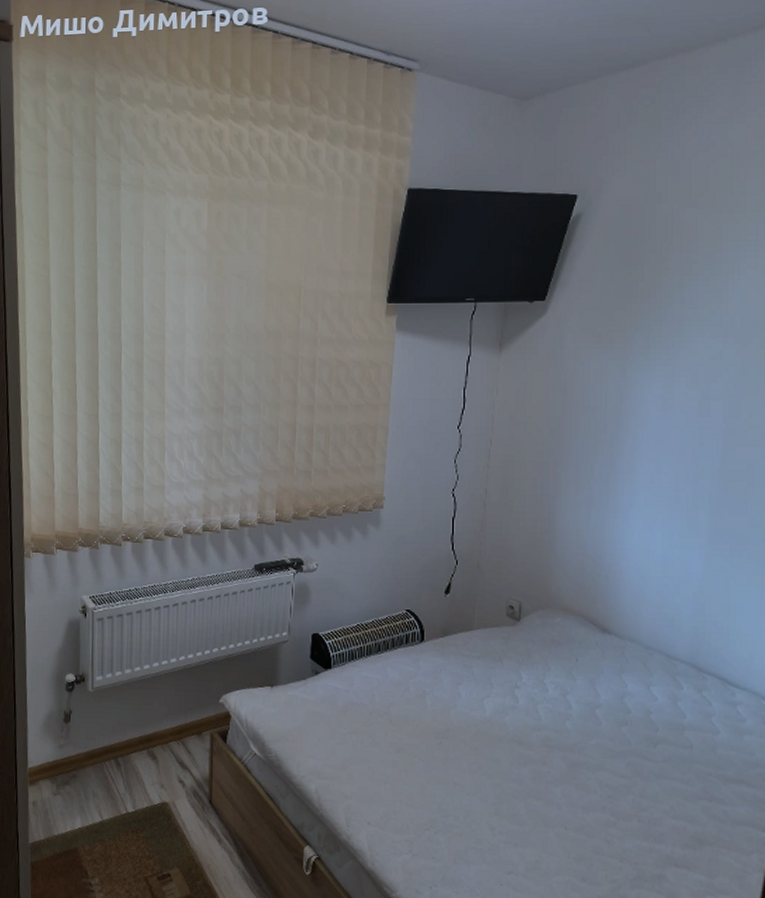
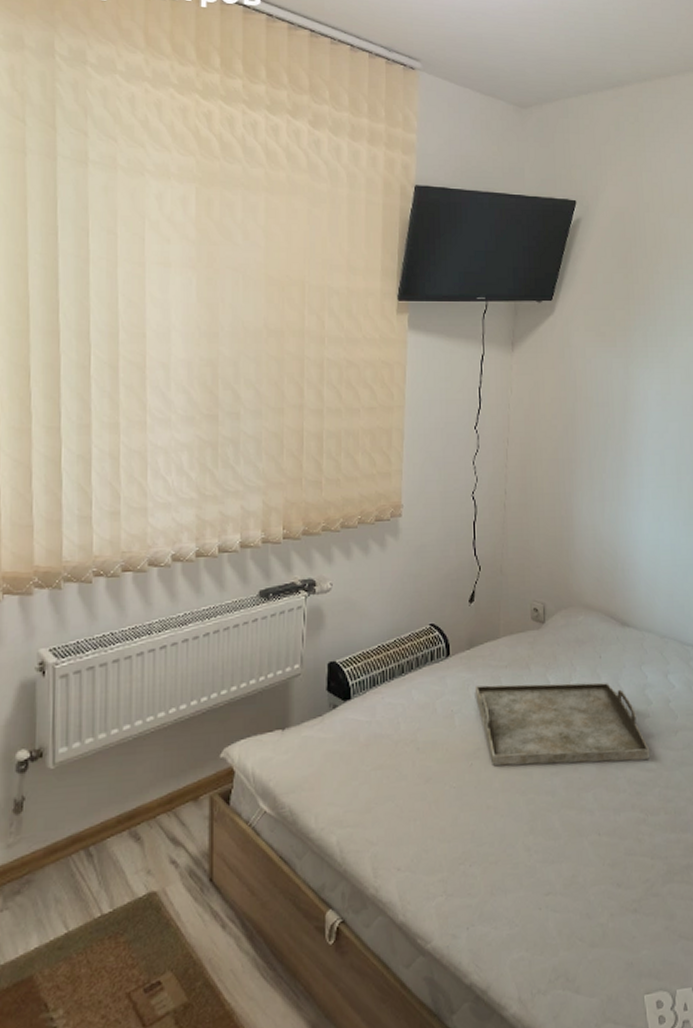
serving tray: none [446,672,626,767] -> present [474,682,650,766]

